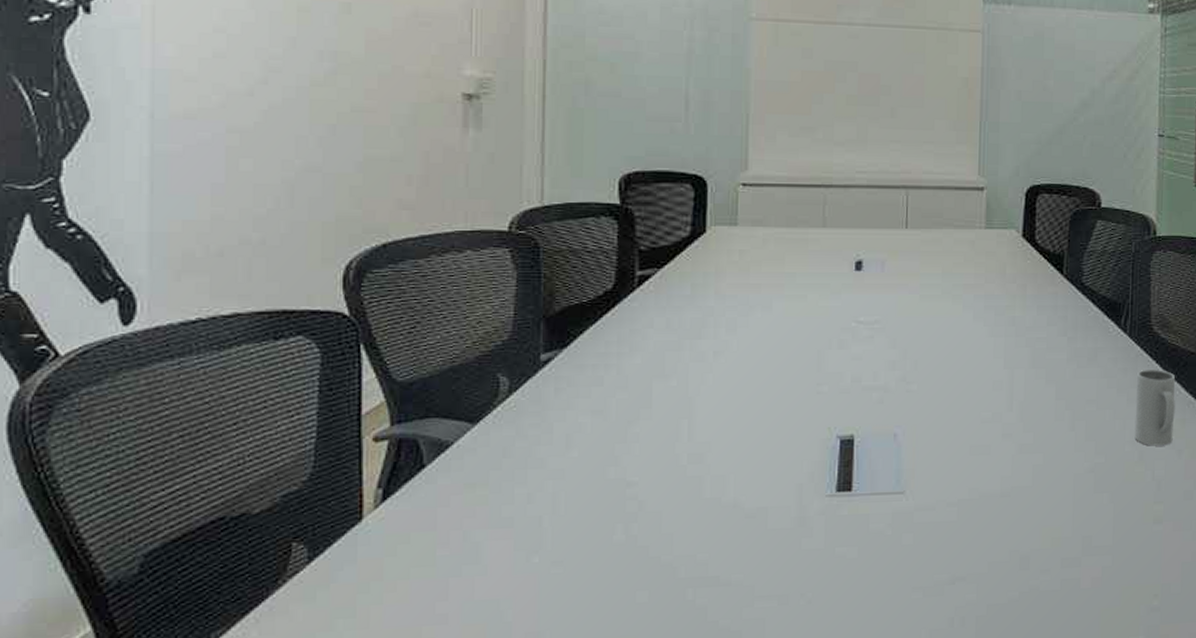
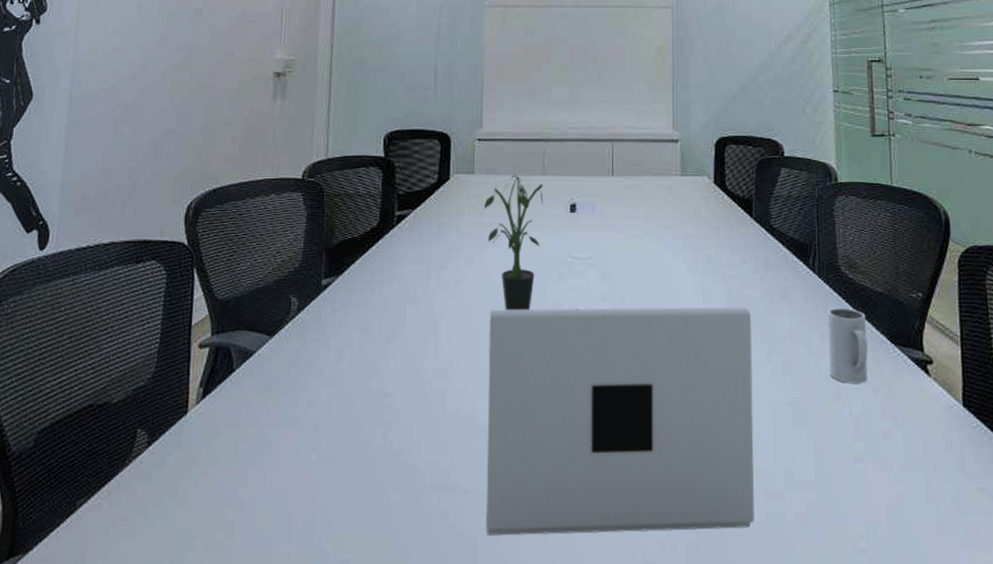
potted plant: none [750,227,823,384] -> present [484,175,543,311]
laptop: none [752,371,1056,628] -> present [486,306,754,536]

